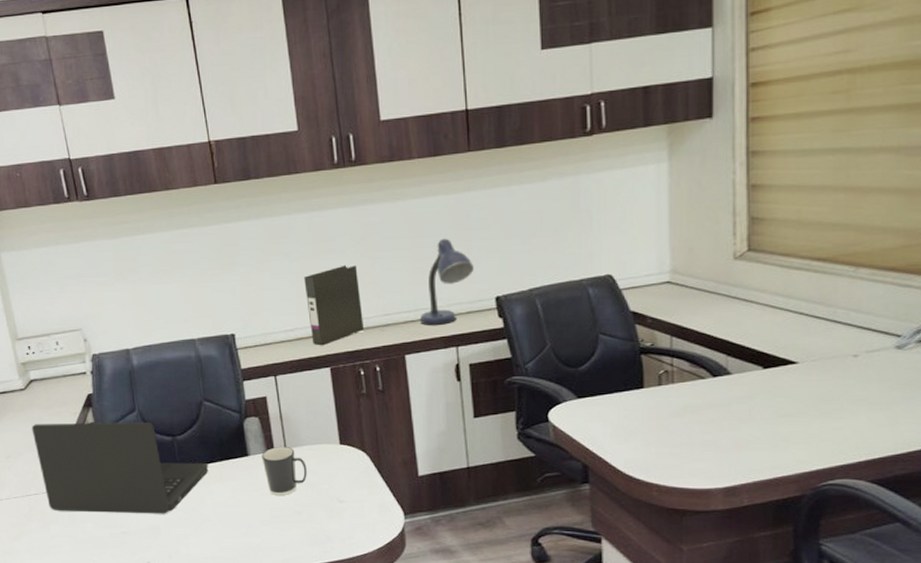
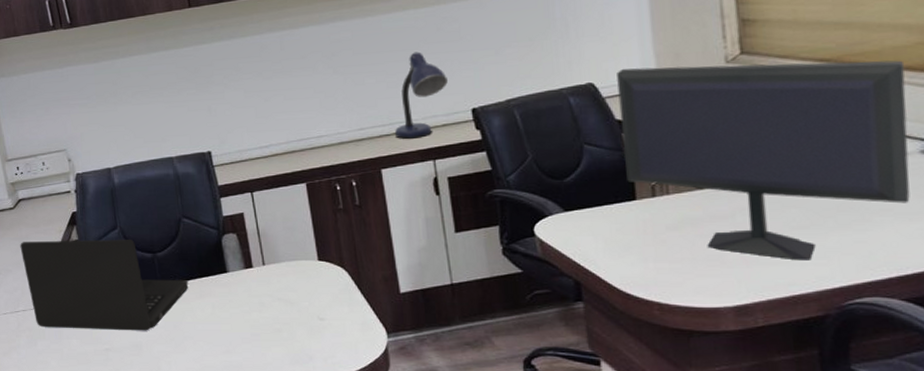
mug: present [261,446,307,495] -> none [240,262,286,312]
binder: present [304,265,365,346] -> none [277,81,339,162]
computer monitor: none [634,261,890,446] -> present [617,60,910,261]

